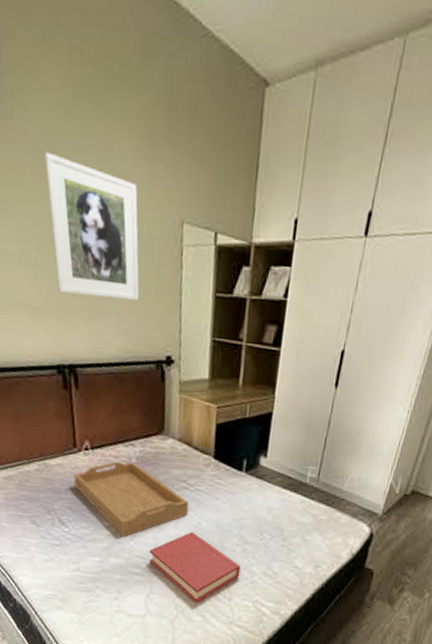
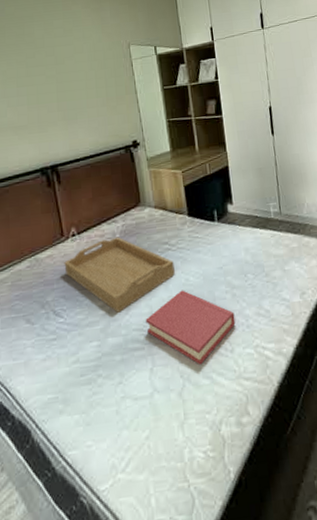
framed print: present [43,152,140,301] -> none [18,19,104,112]

